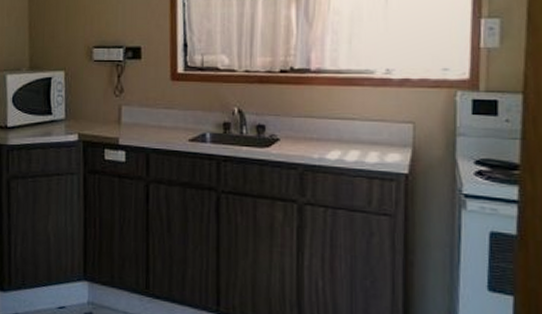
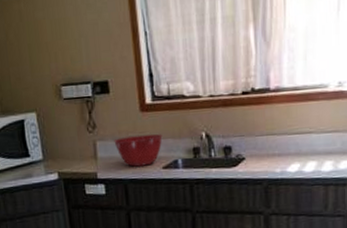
mixing bowl: none [140,104,192,136] -> present [114,134,163,167]

